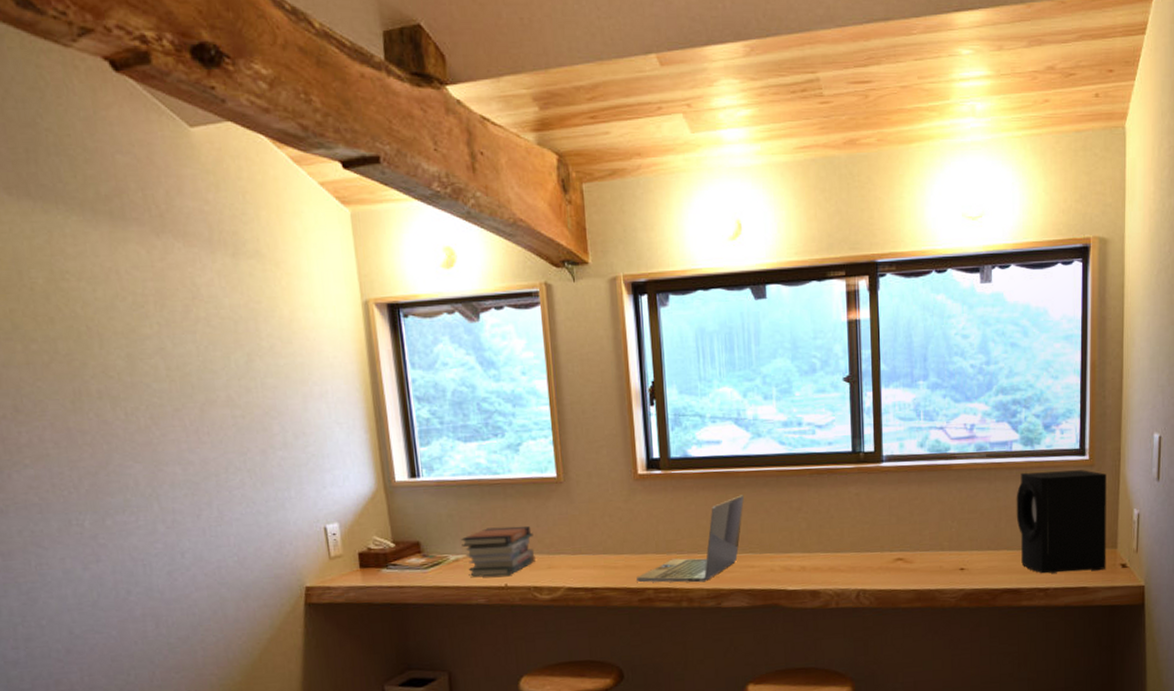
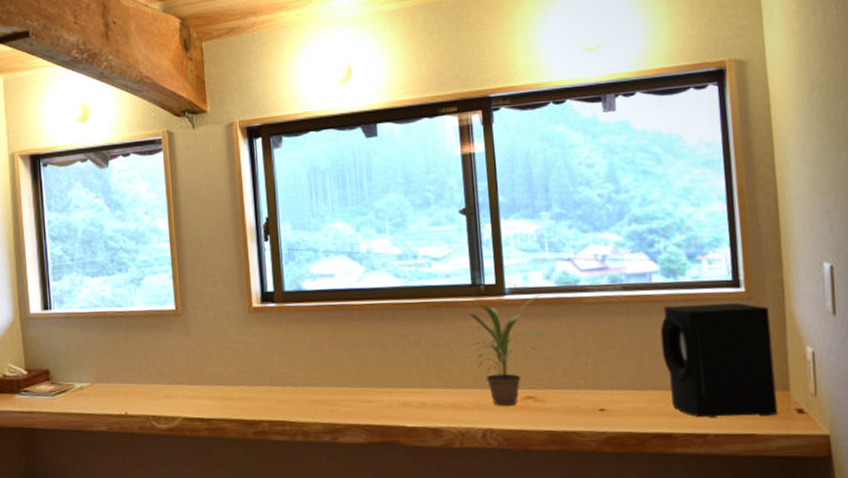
book stack: present [461,525,535,577] -> none [86,356,154,404]
laptop: present [636,495,744,583] -> none [251,328,359,417]
potted plant: none [848,462,921,568] -> present [468,295,550,406]

